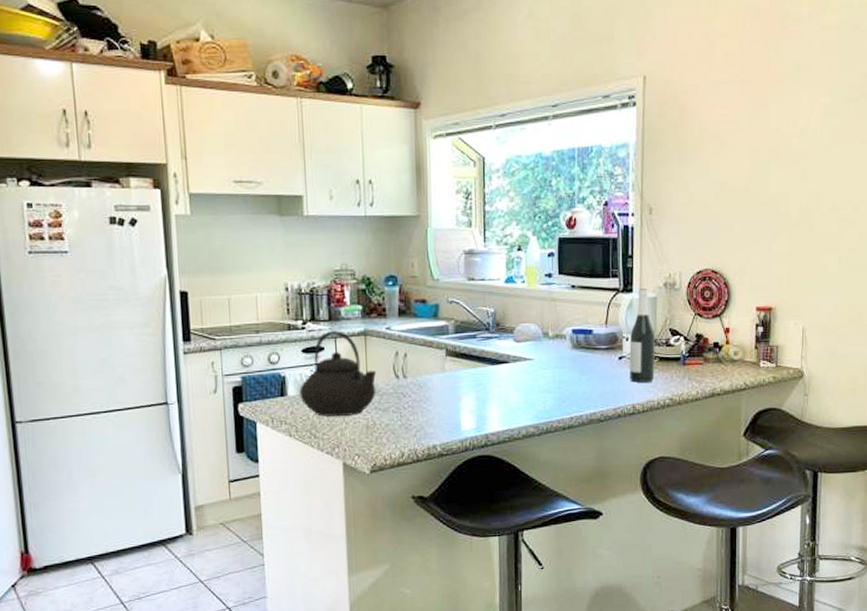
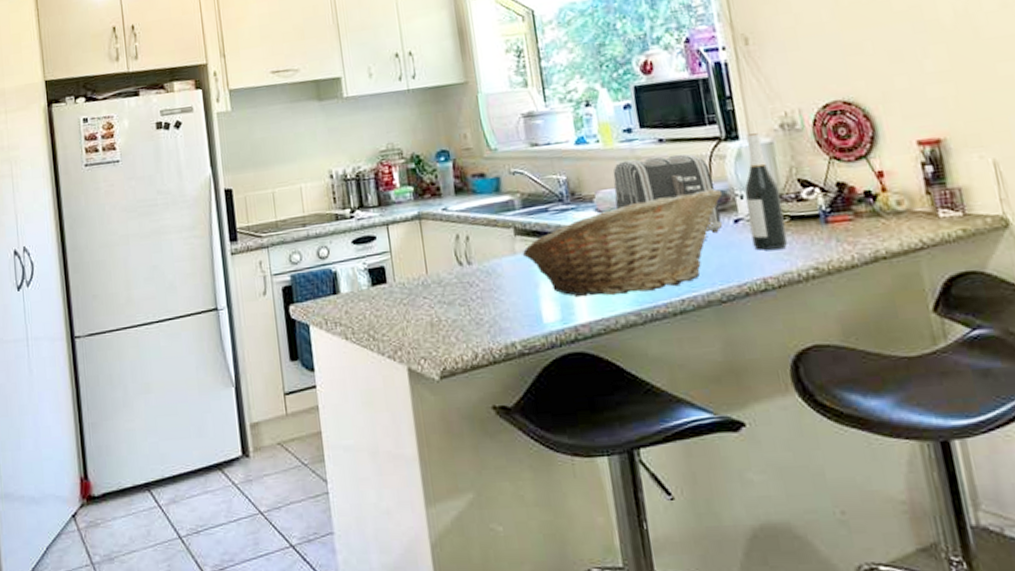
teapot: present [299,330,377,416] -> none [352,216,438,315]
fruit basket: none [450,330,614,411] -> present [522,188,723,297]
toaster: none [531,299,610,367] -> present [612,153,724,234]

